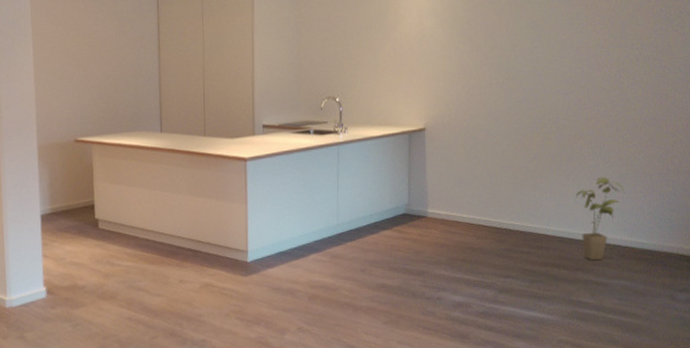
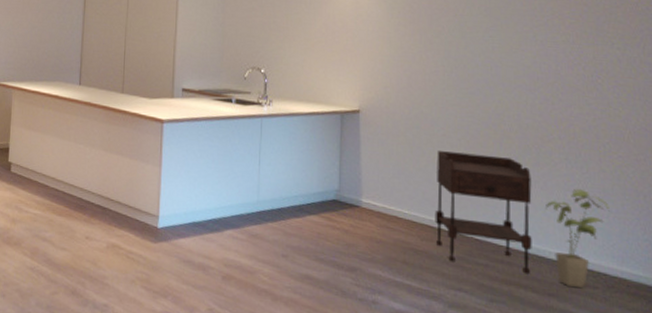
side table: none [488,156,566,255] -> present [435,150,532,274]

